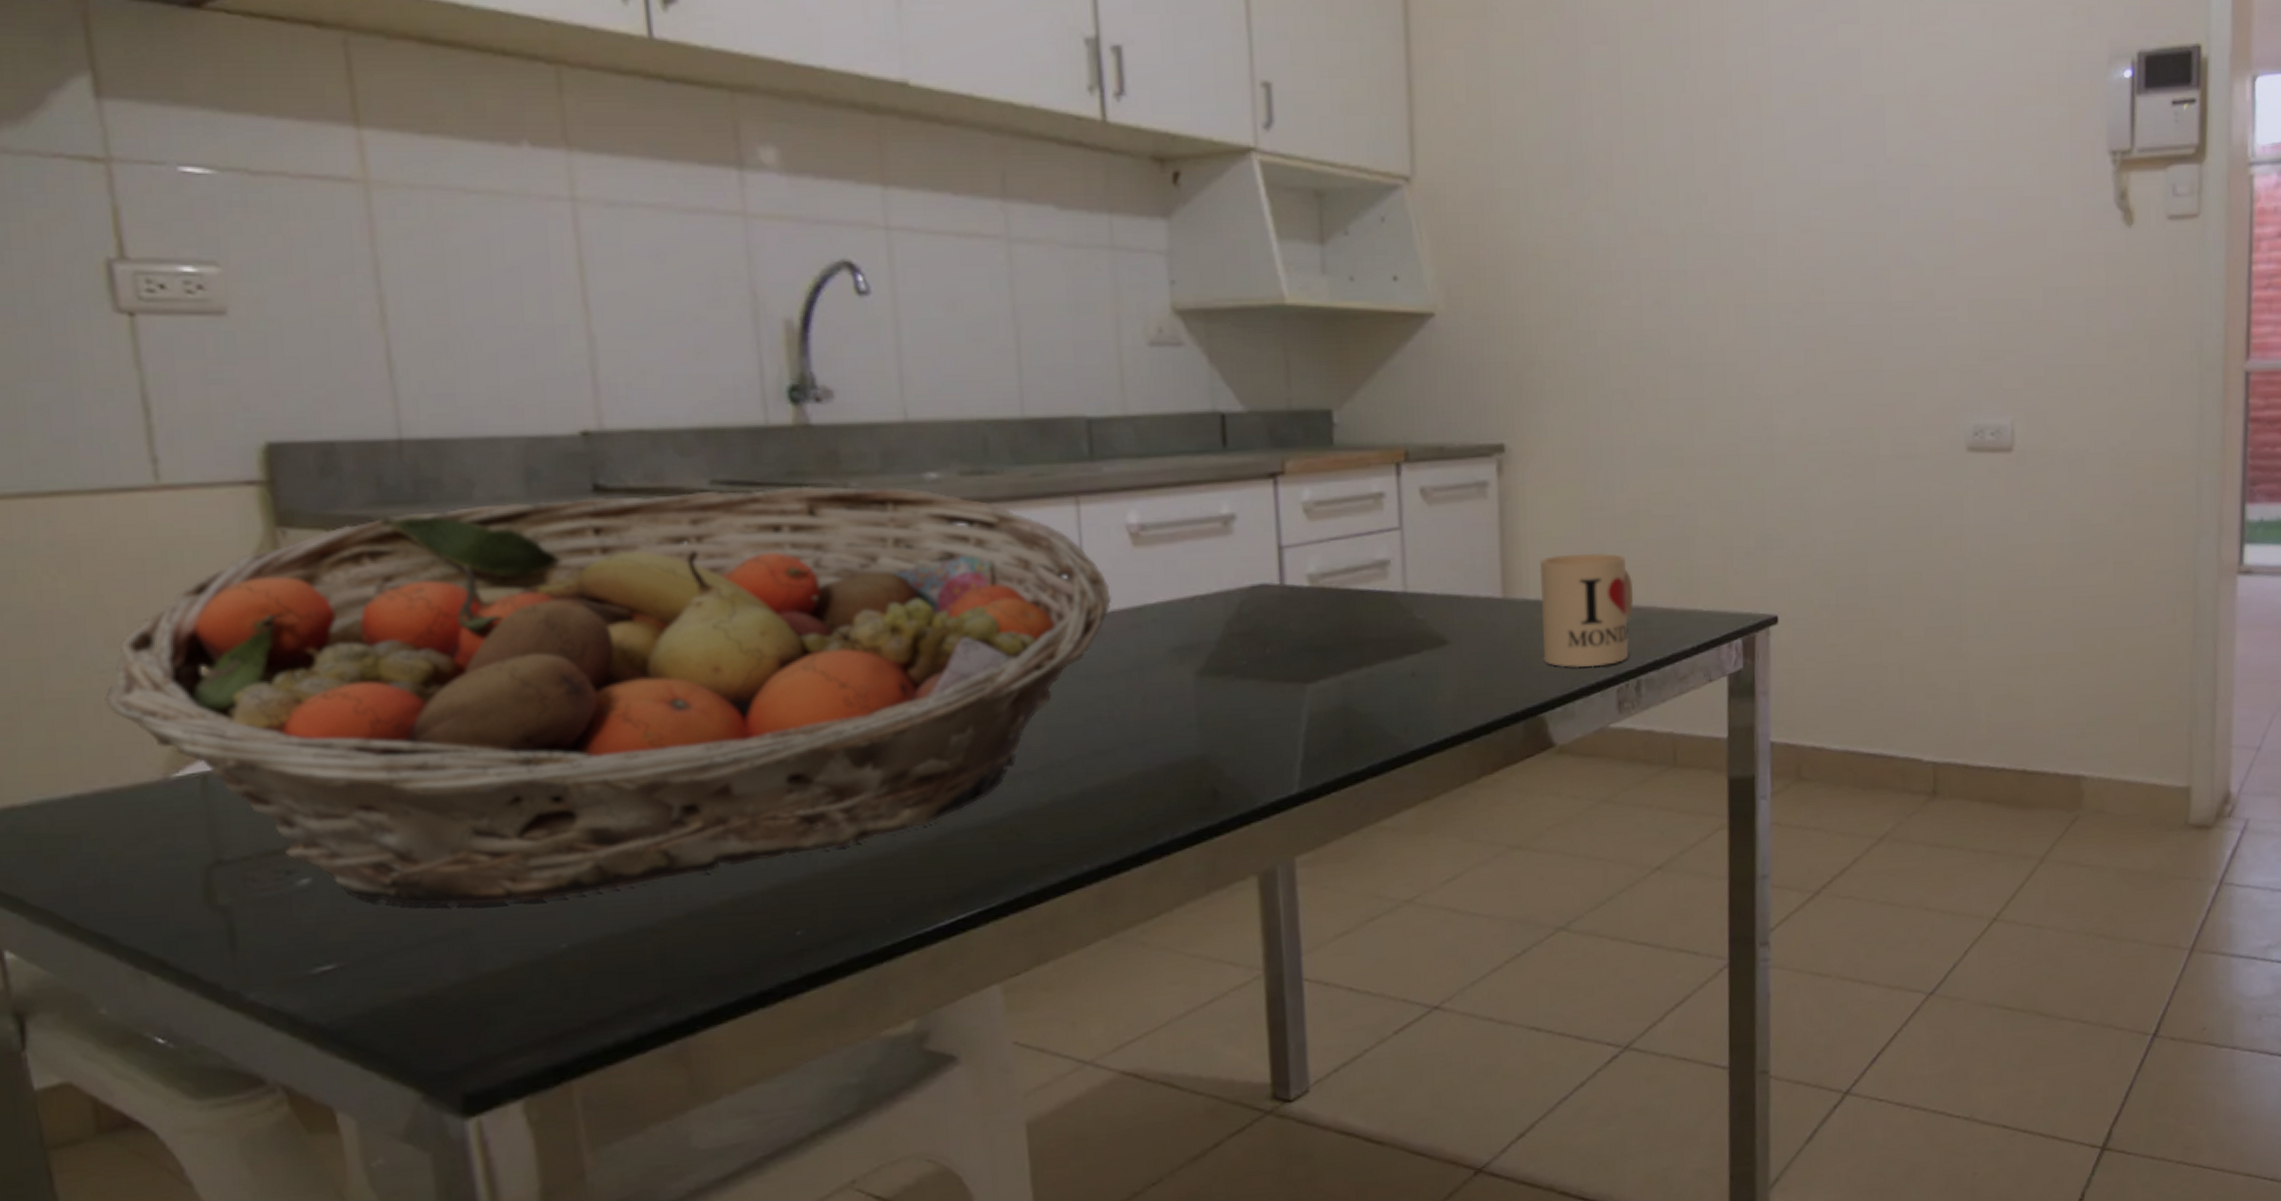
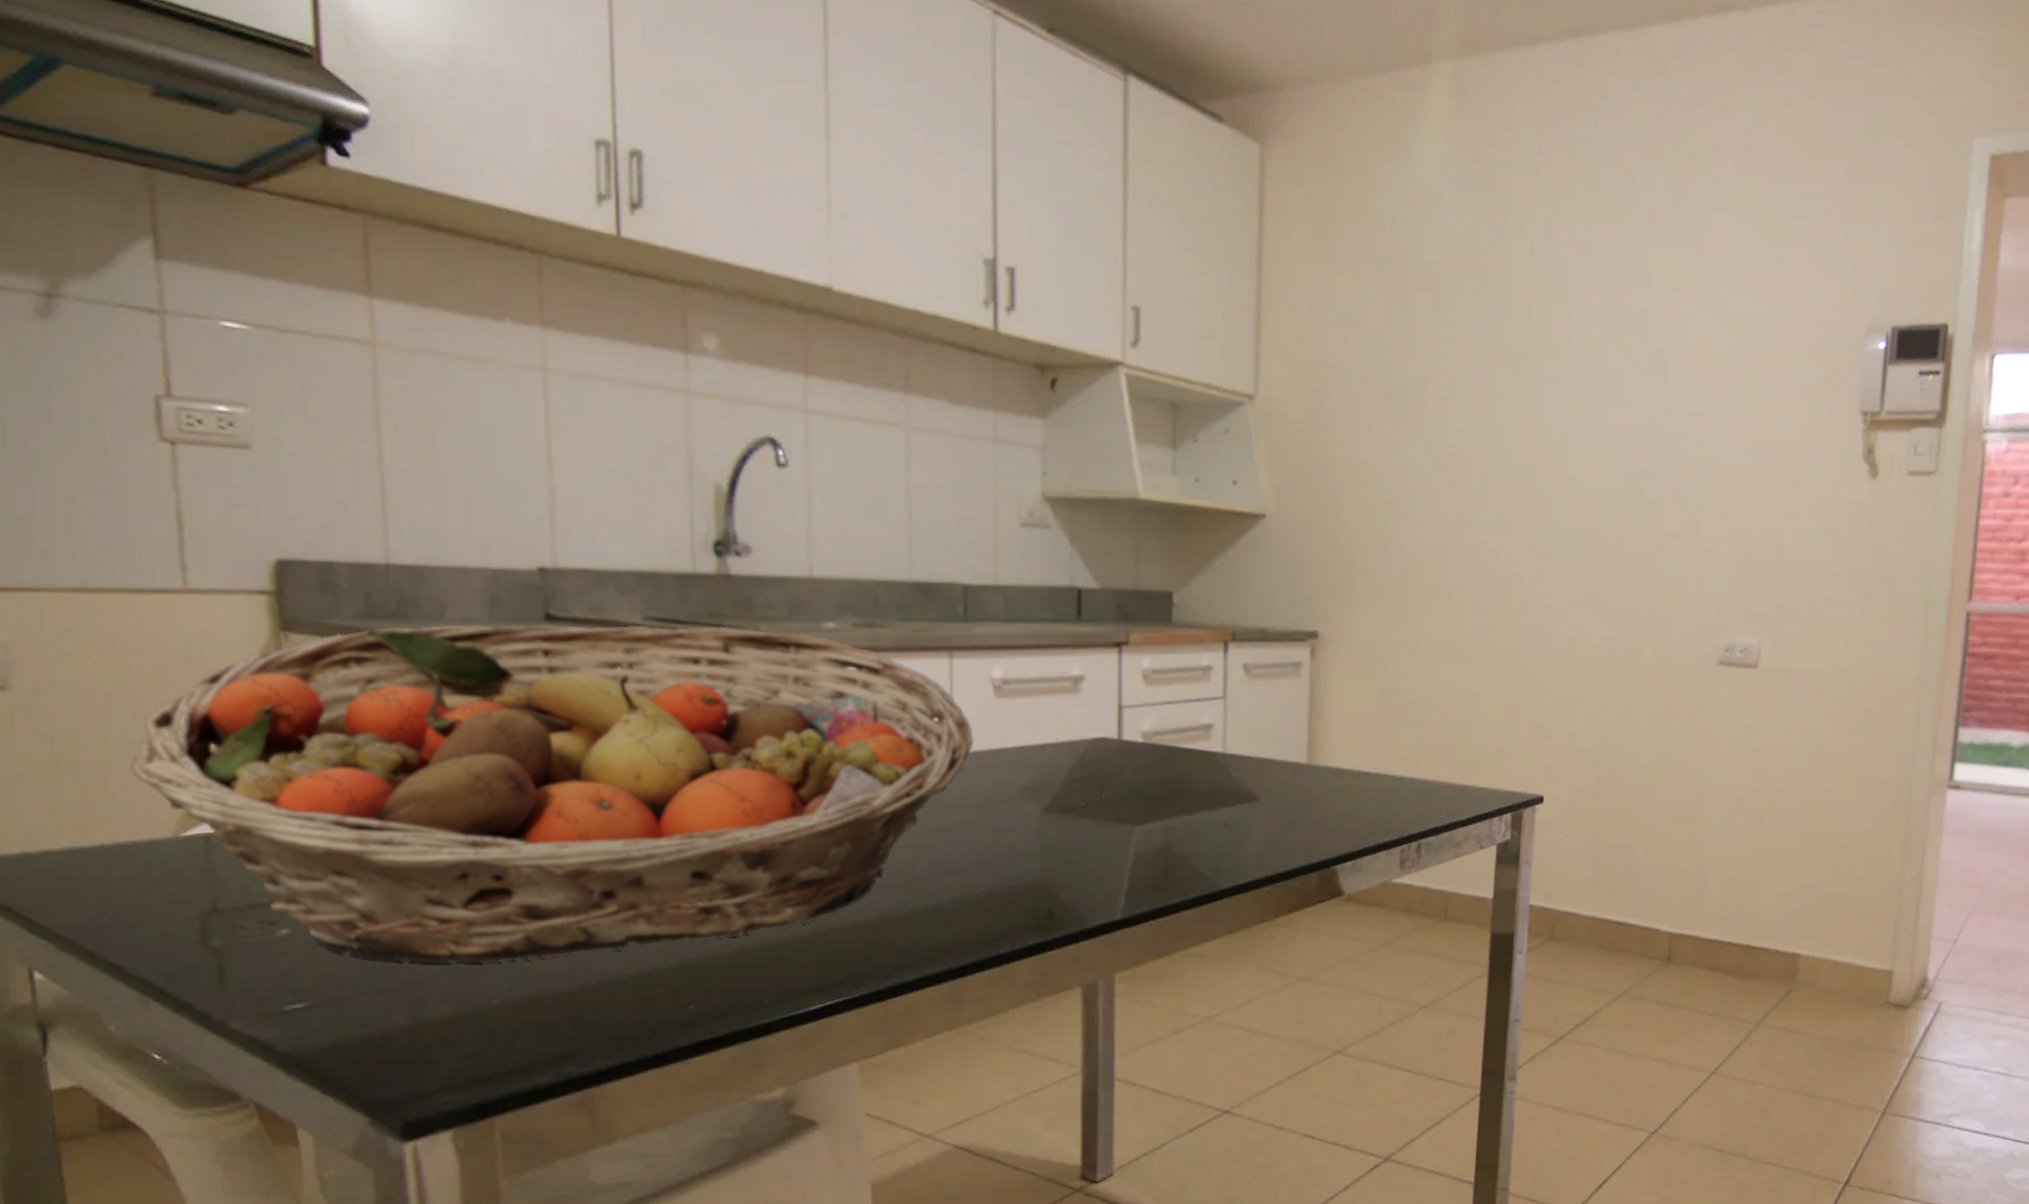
mug: present [1539,552,1634,668] -> none [1339,730,1421,829]

